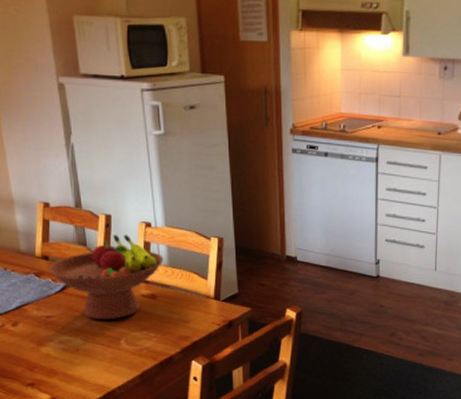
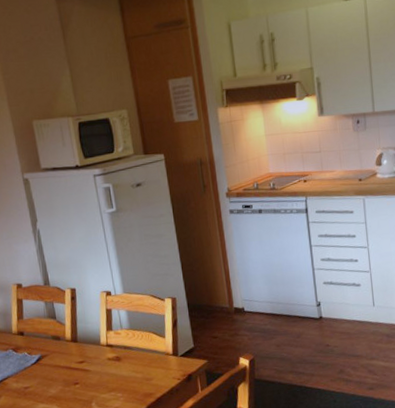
fruit bowl: present [47,234,164,320] -> none [23,304,125,386]

